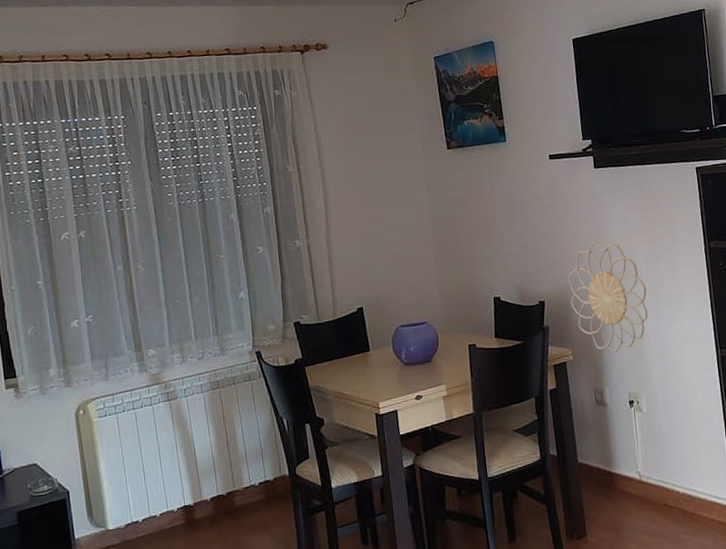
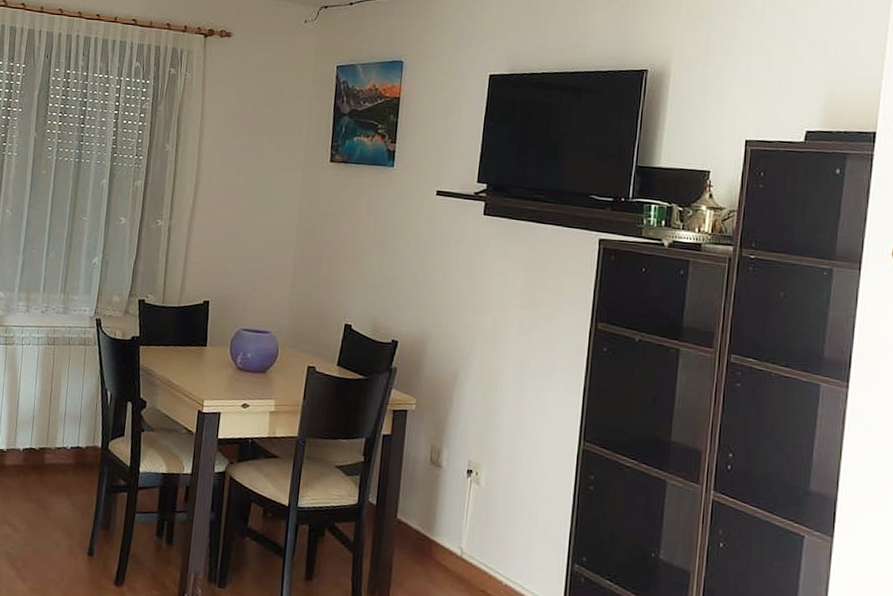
decorative wall piece: present [568,240,648,353] -> none [425,291,514,415]

